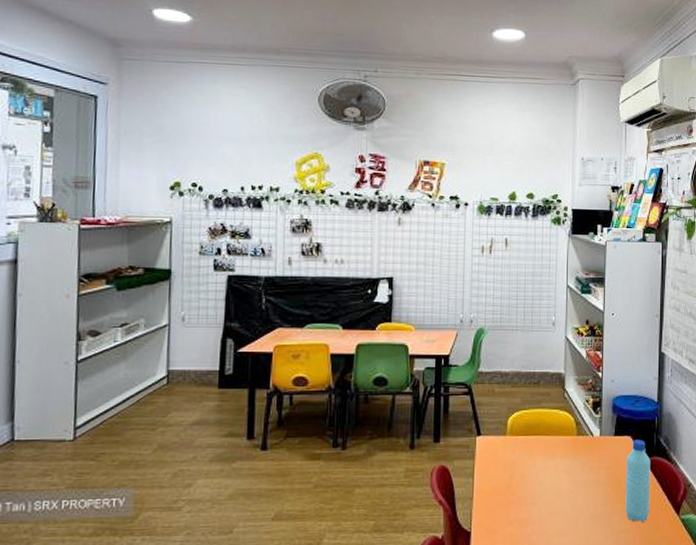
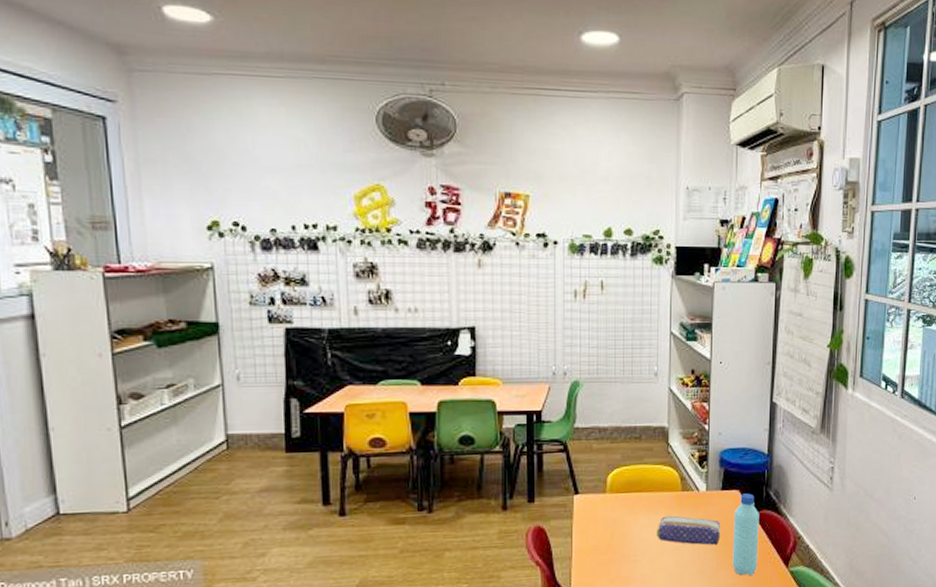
pencil case: none [553,459,614,490] -> present [657,515,721,545]

